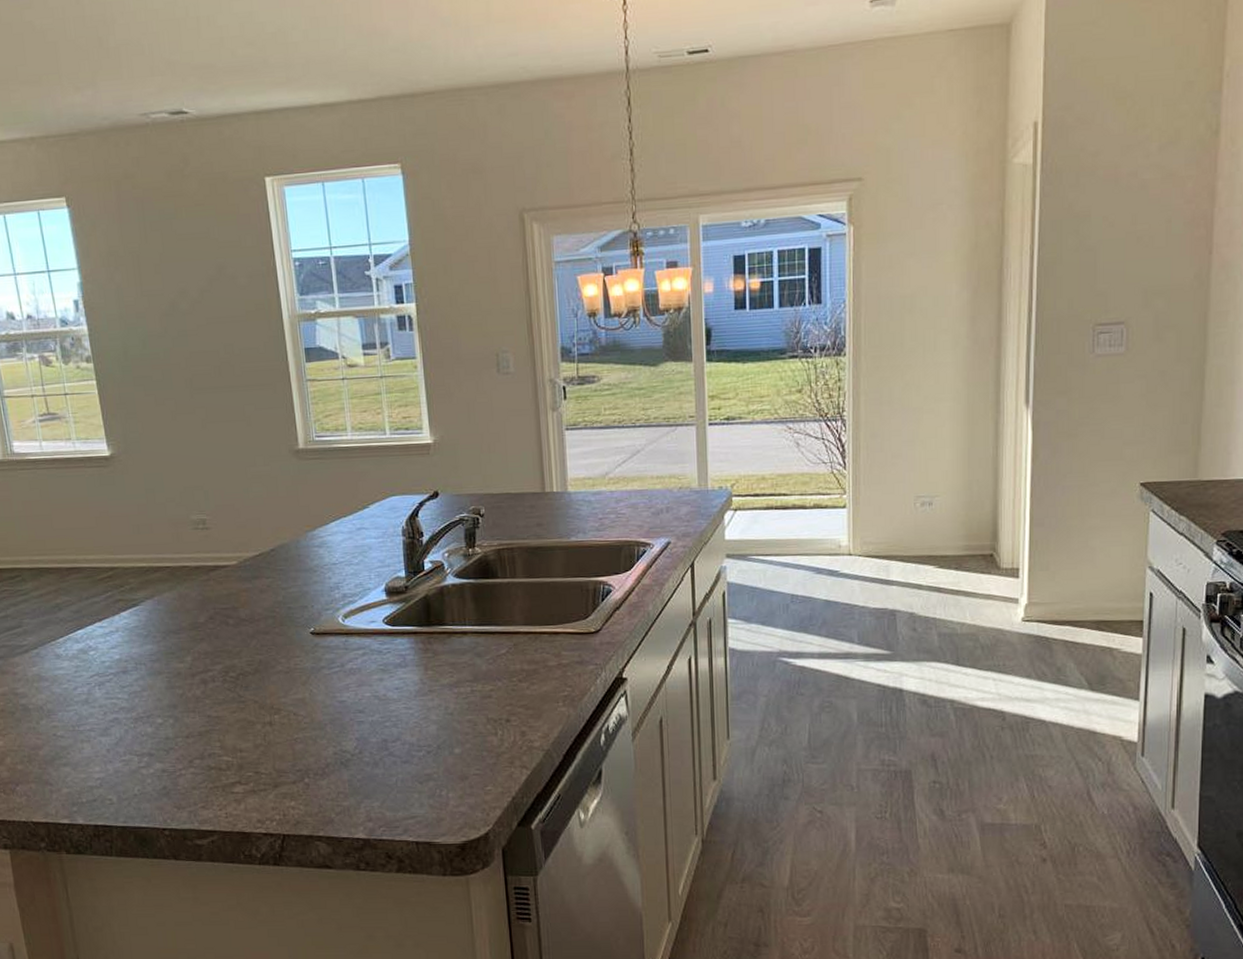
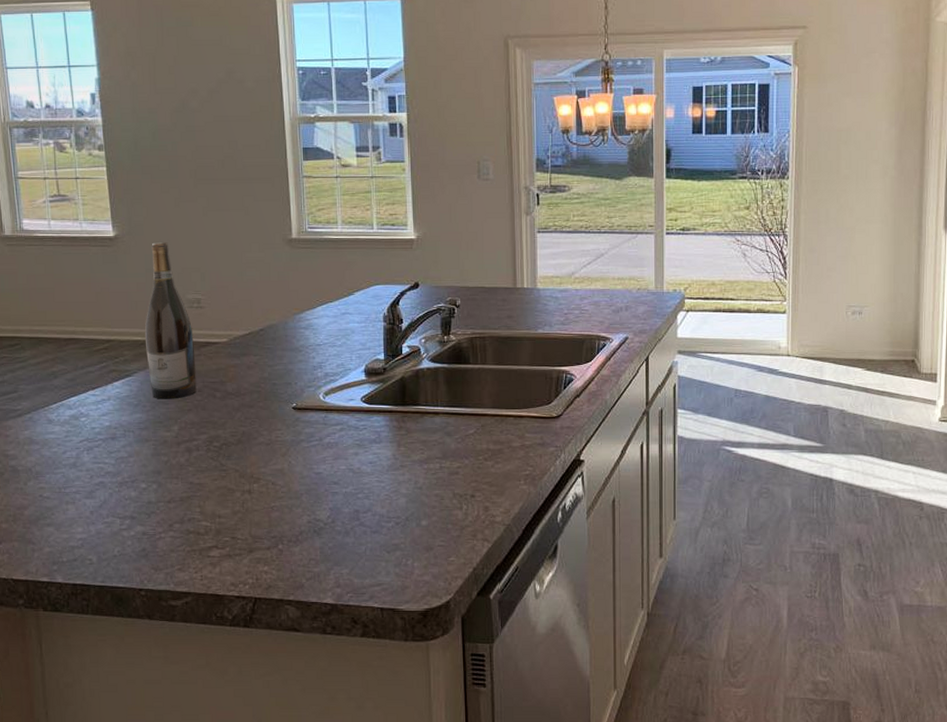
wine bottle: none [148,459,208,629] -> present [144,242,197,399]

